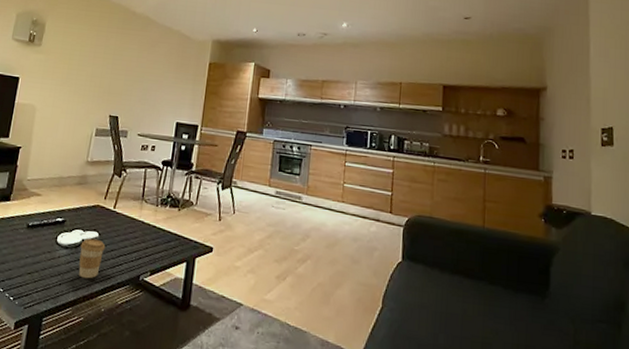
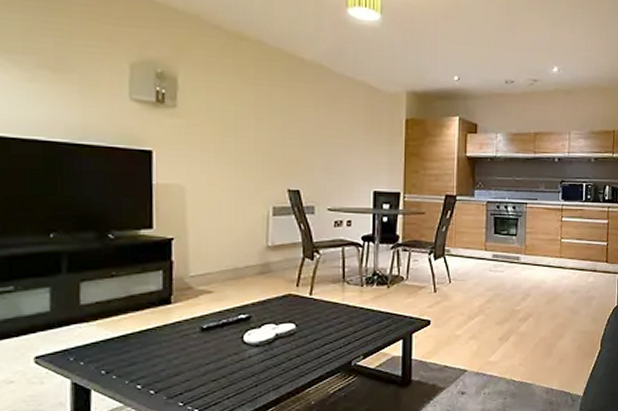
coffee cup: present [79,238,106,279] -> none [275,331,306,375]

